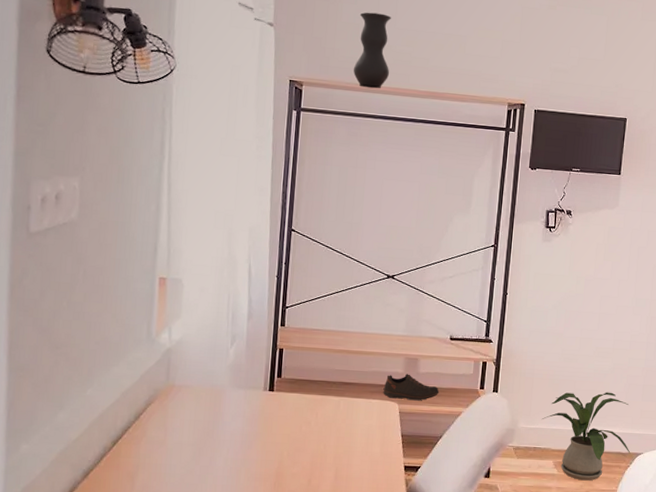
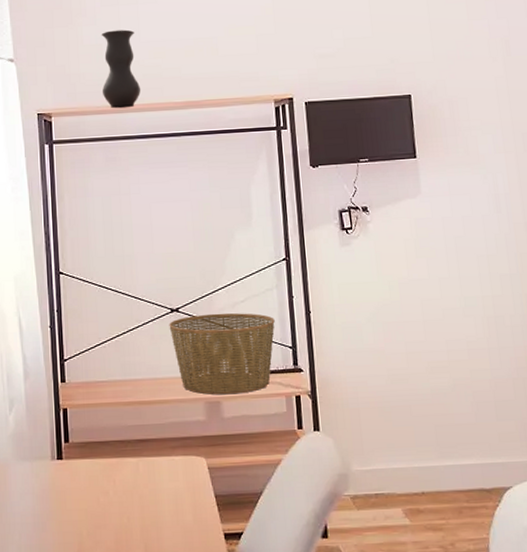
basket: none [383,283,476,355] -> present [169,313,275,395]
shoe: present [383,374,440,400] -> none [185,421,251,452]
house plant: present [542,392,631,481] -> none [379,414,497,530]

